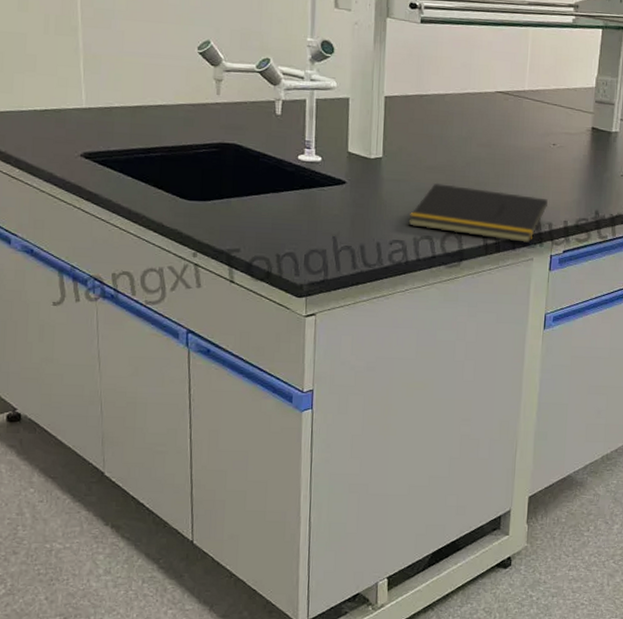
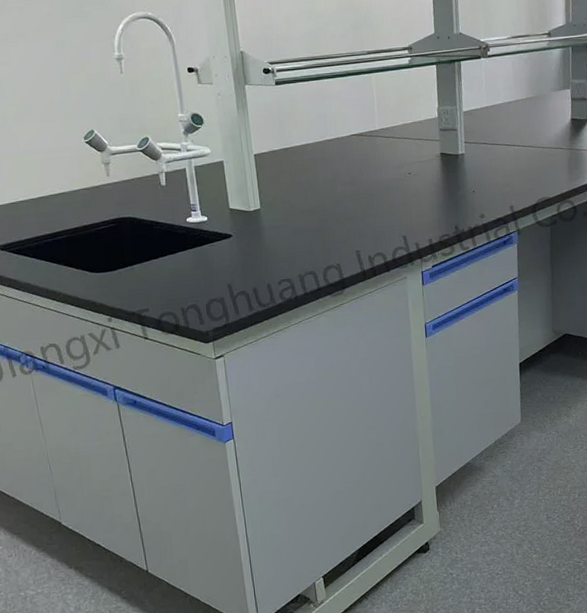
notepad: present [408,182,548,243] -> none [291,222,412,266]

